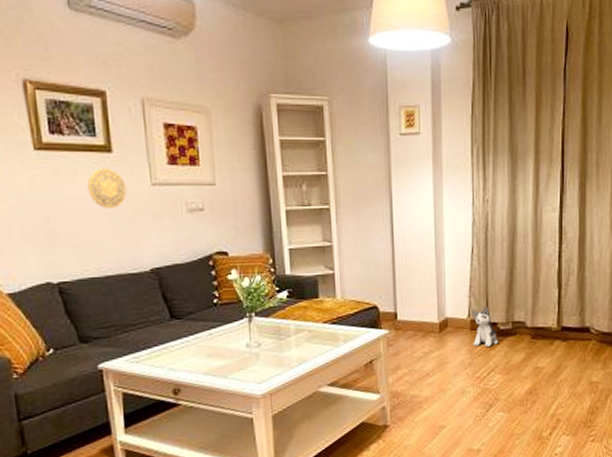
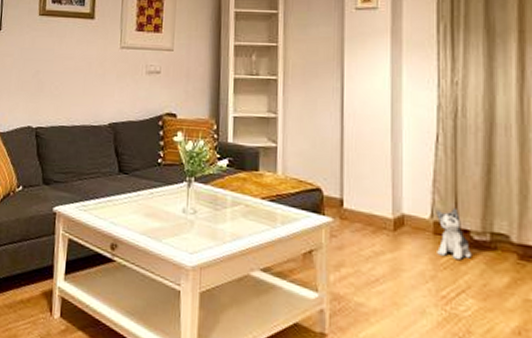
decorative plate: present [87,168,127,209] -> none [71,32,101,67]

